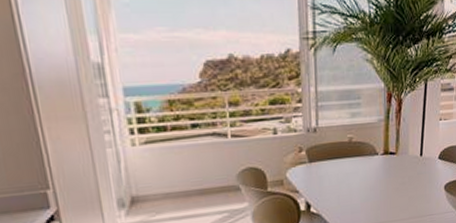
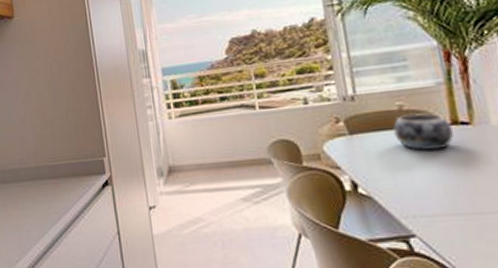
decorative bowl: none [343,145,385,176] -> present [393,113,454,151]

